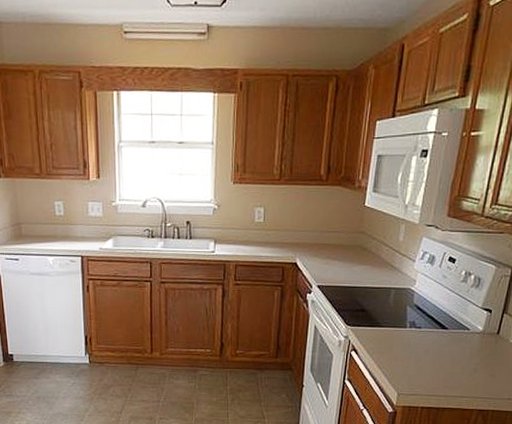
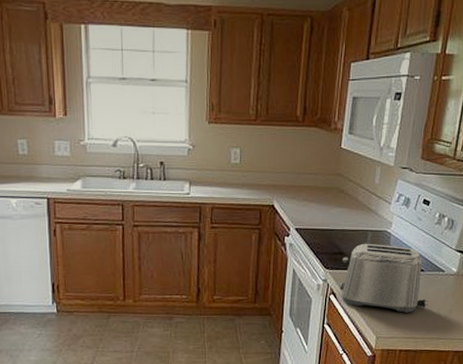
toaster: none [361,300,452,370] -> present [339,243,428,313]

